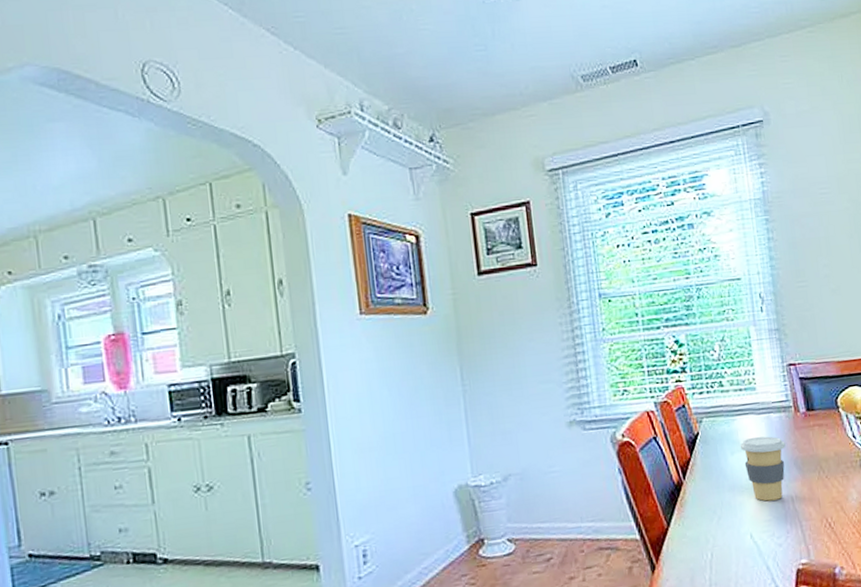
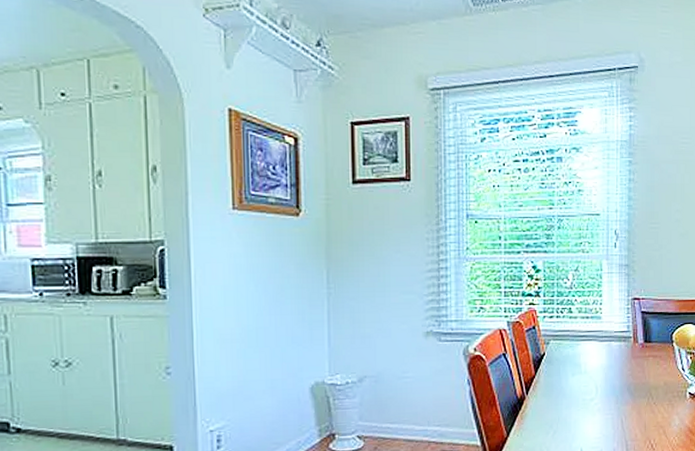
coffee cup: present [740,436,786,501] -> none [581,362,622,421]

